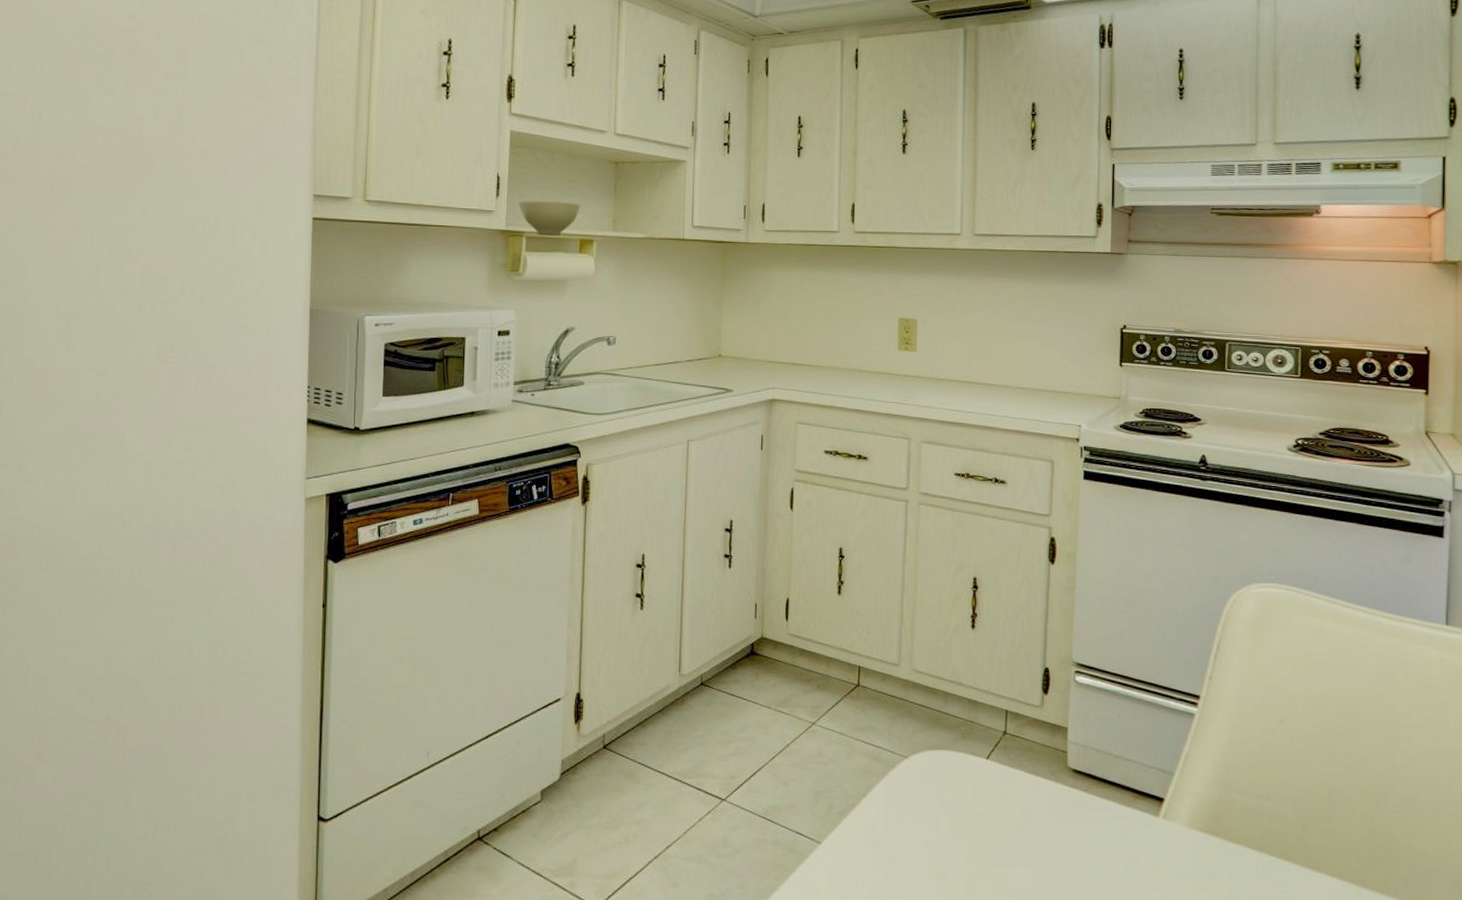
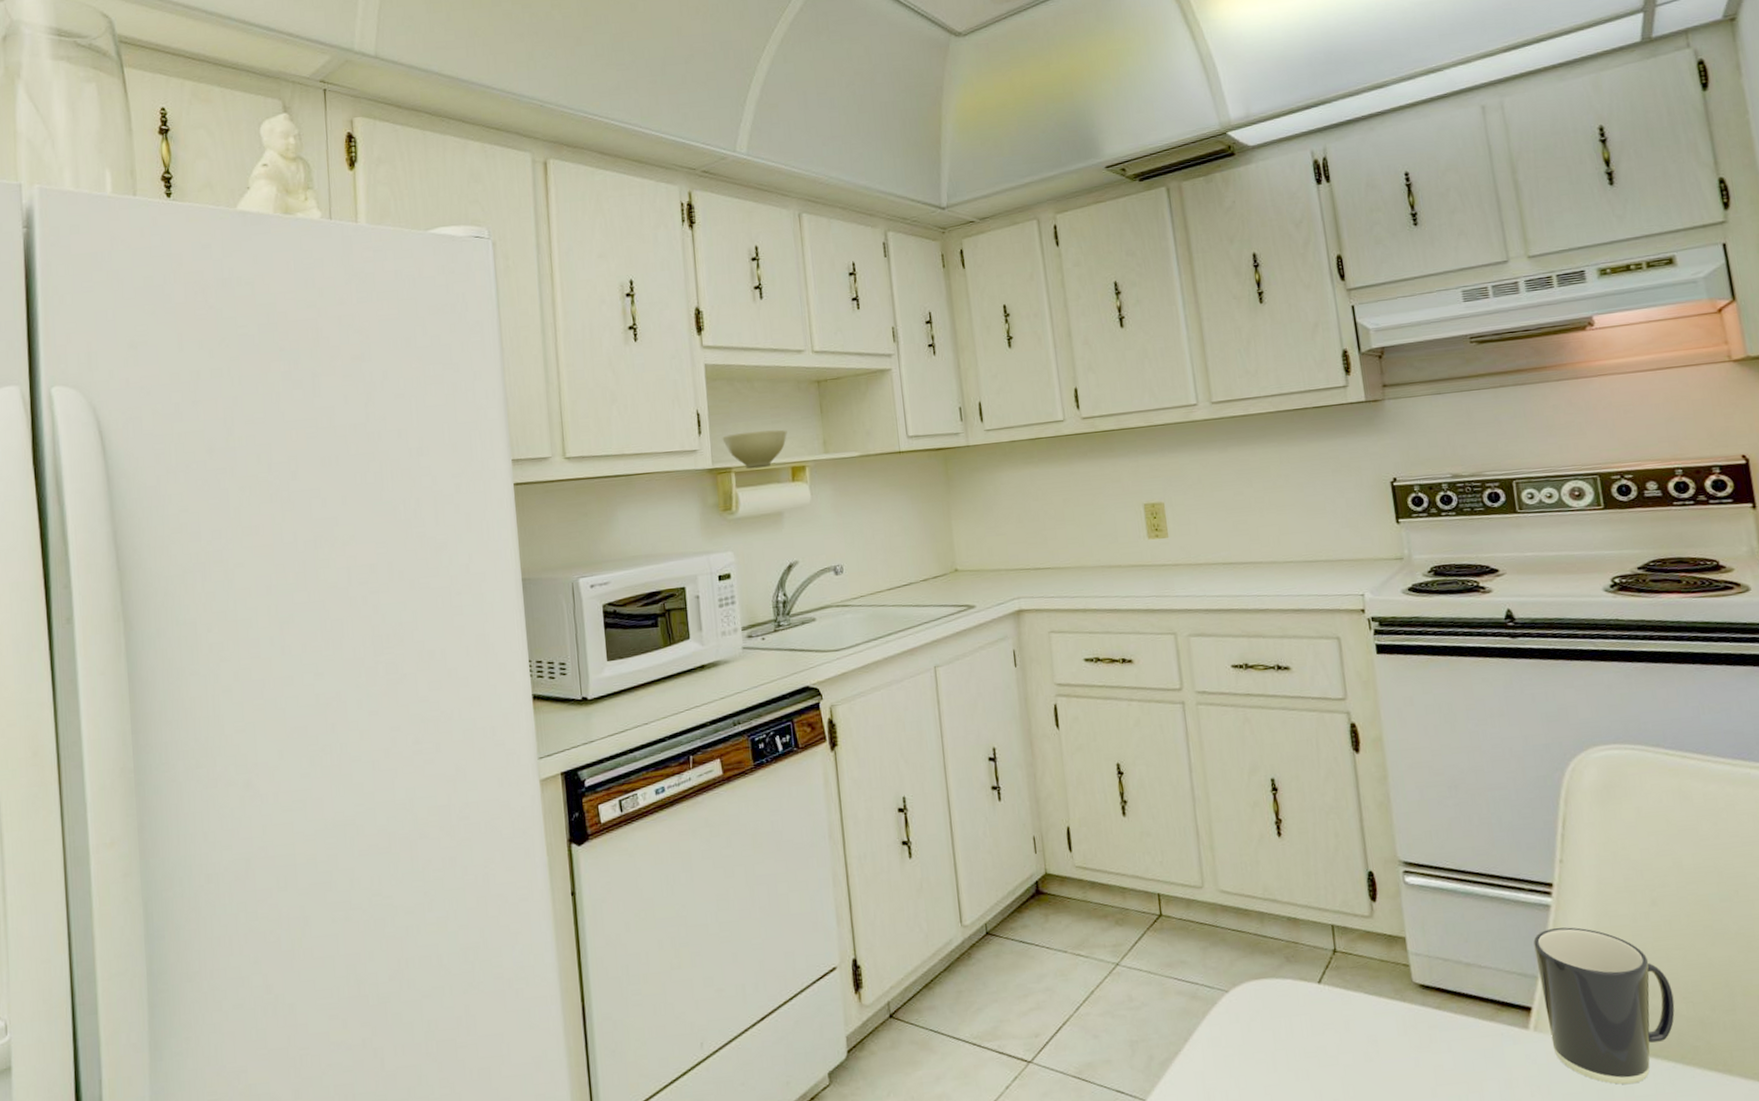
mug: none [1175,734,1284,871] -> present [1533,927,1675,1085]

